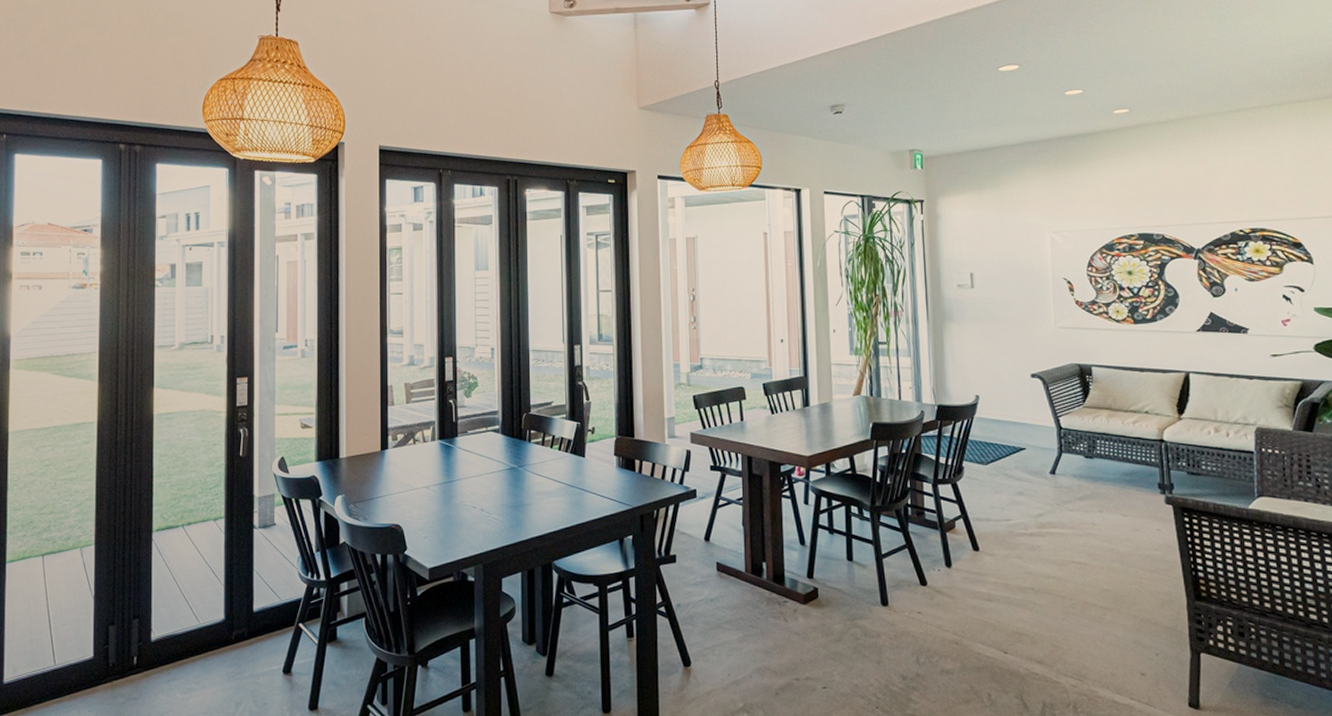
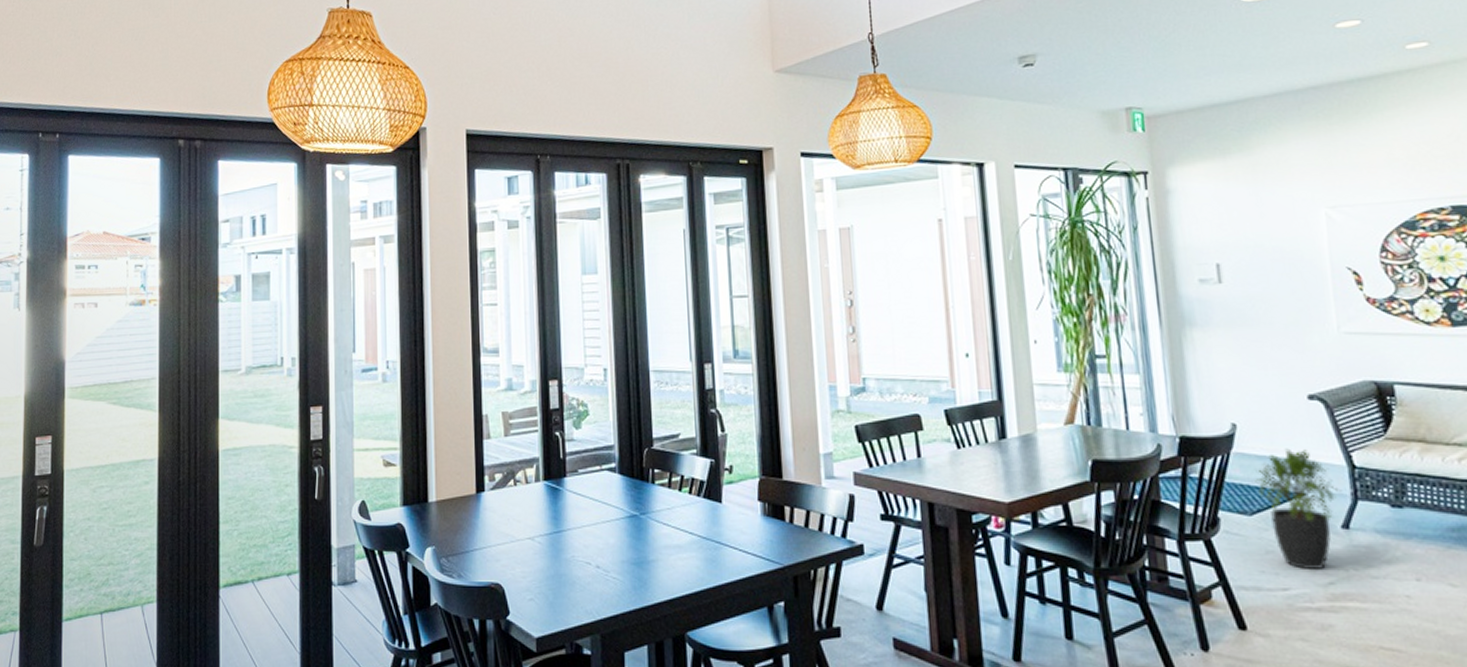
potted plant: none [990,414,1051,505] -> present [1255,448,1341,569]

